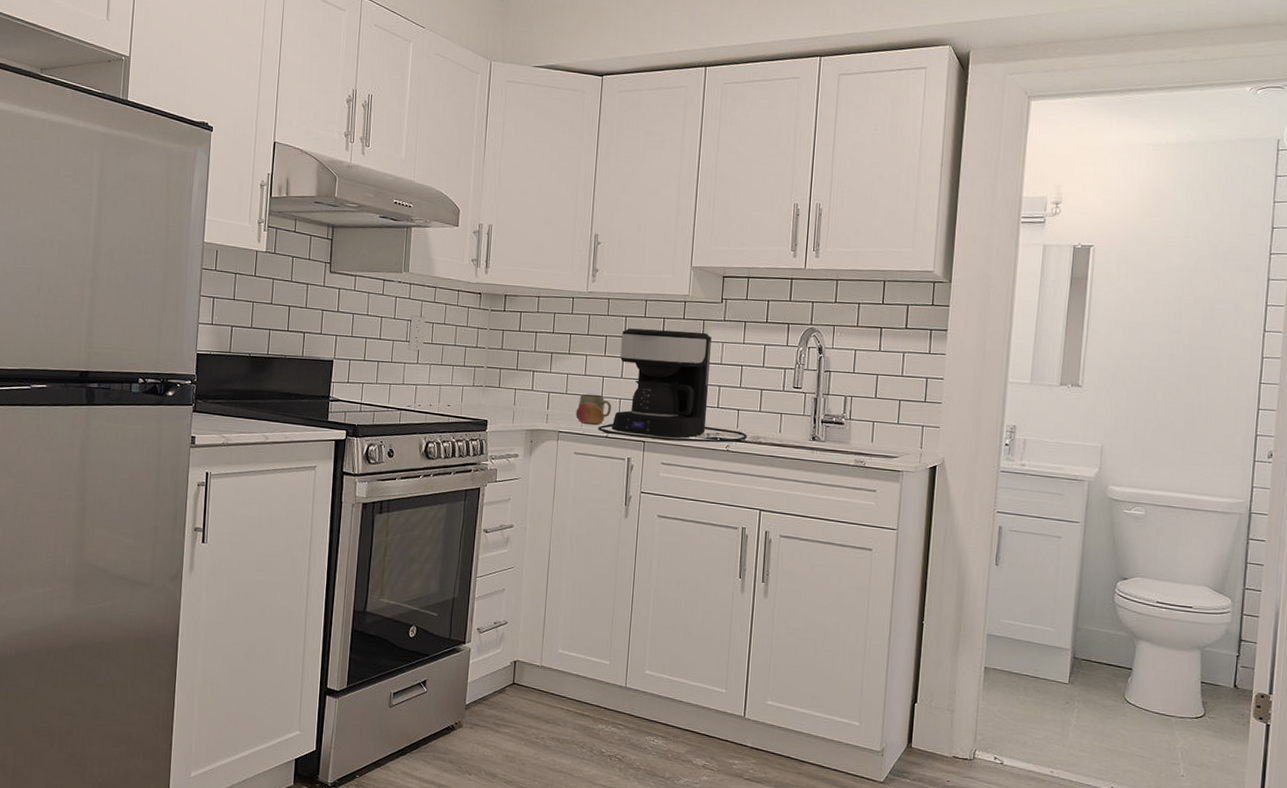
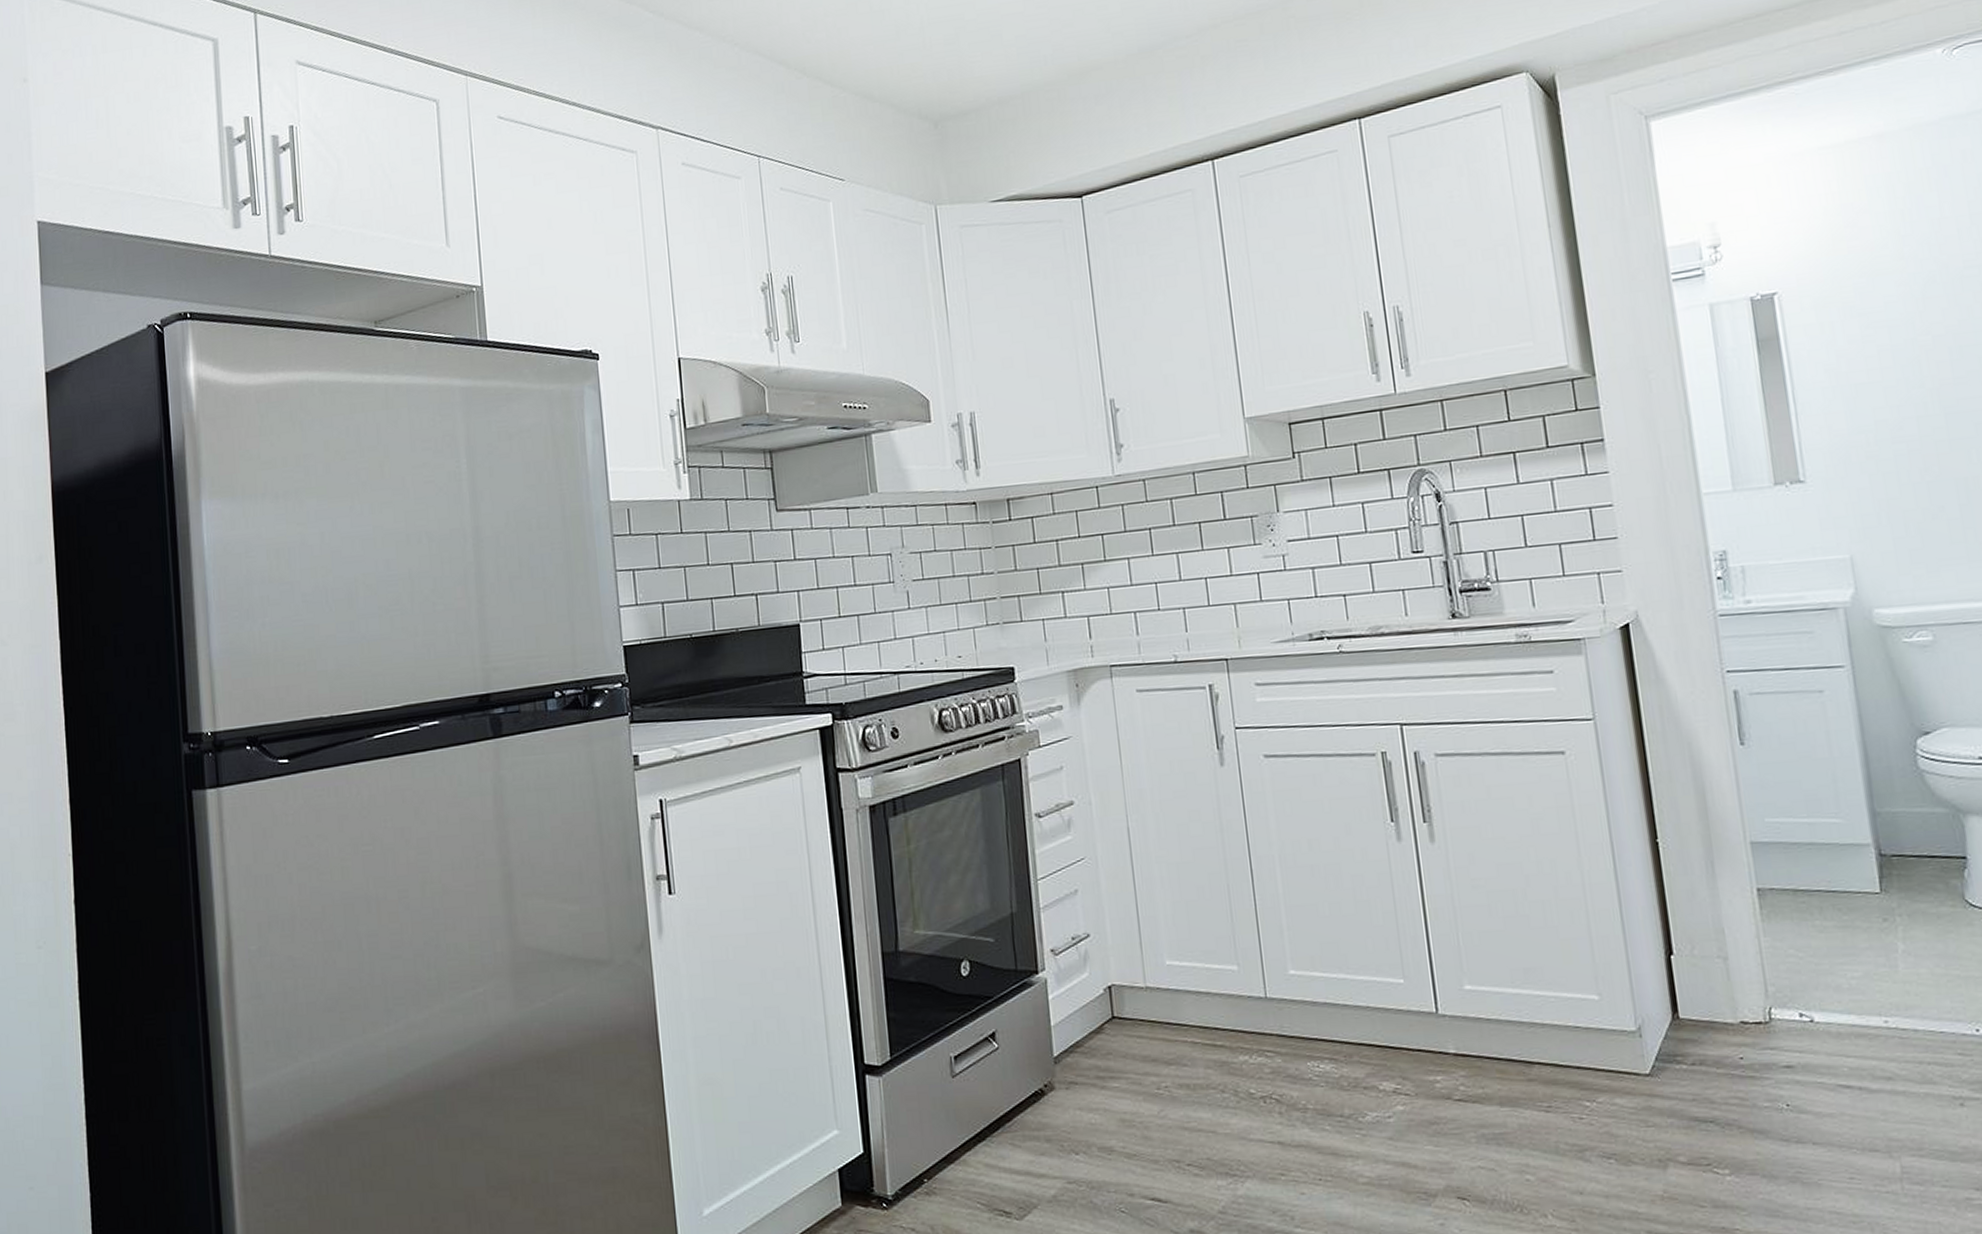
fruit: present [575,402,605,426] -> none [1128,619,1168,651]
mug: present [579,393,611,417] -> none [1129,607,1175,636]
coffee maker: present [598,328,748,443] -> none [1161,500,1364,658]

